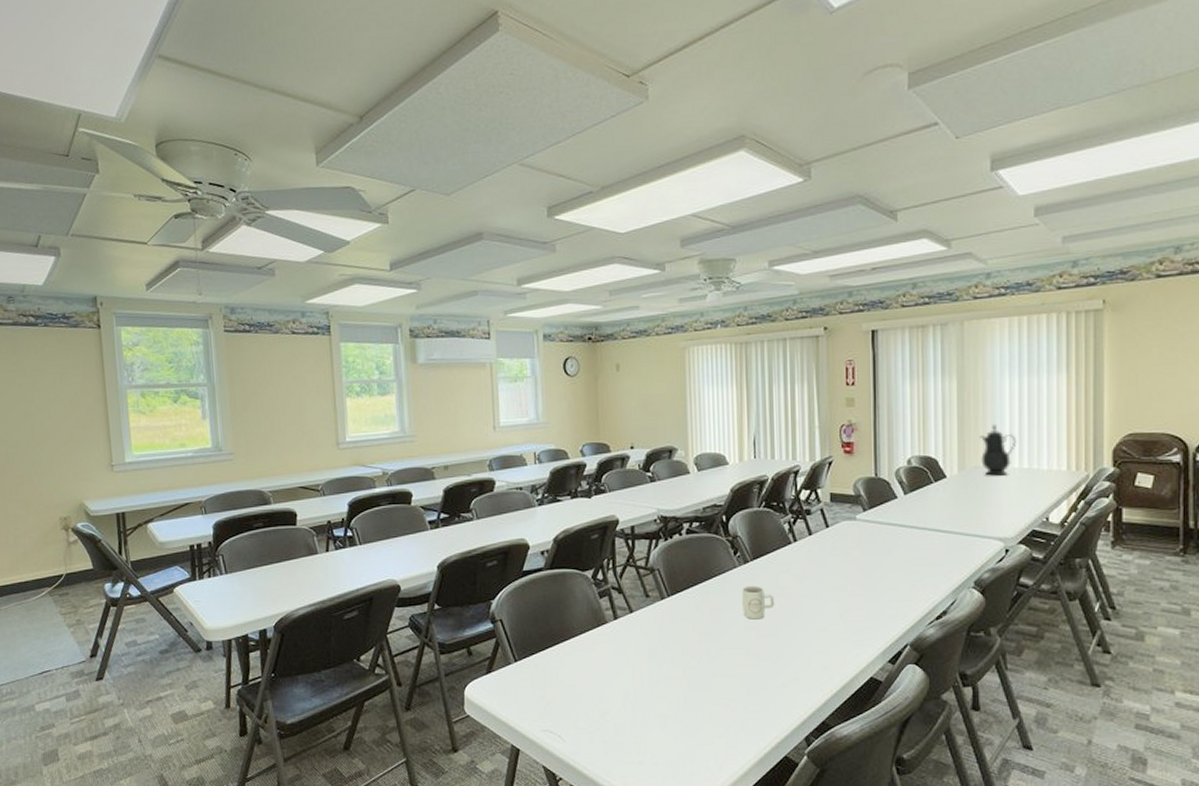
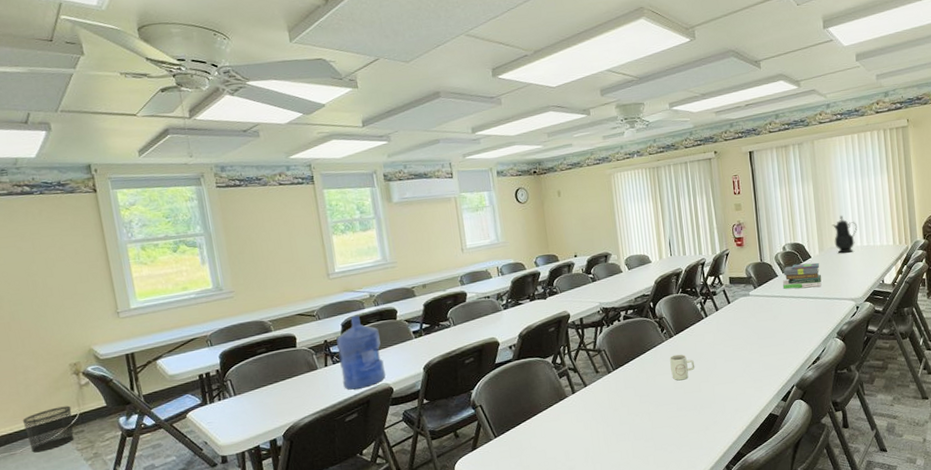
waste bin: none [9,564,59,611] -> present [22,405,74,453]
water jug: none [341,494,394,582] -> present [336,314,386,390]
books: none [904,484,960,518] -> present [783,262,822,290]

